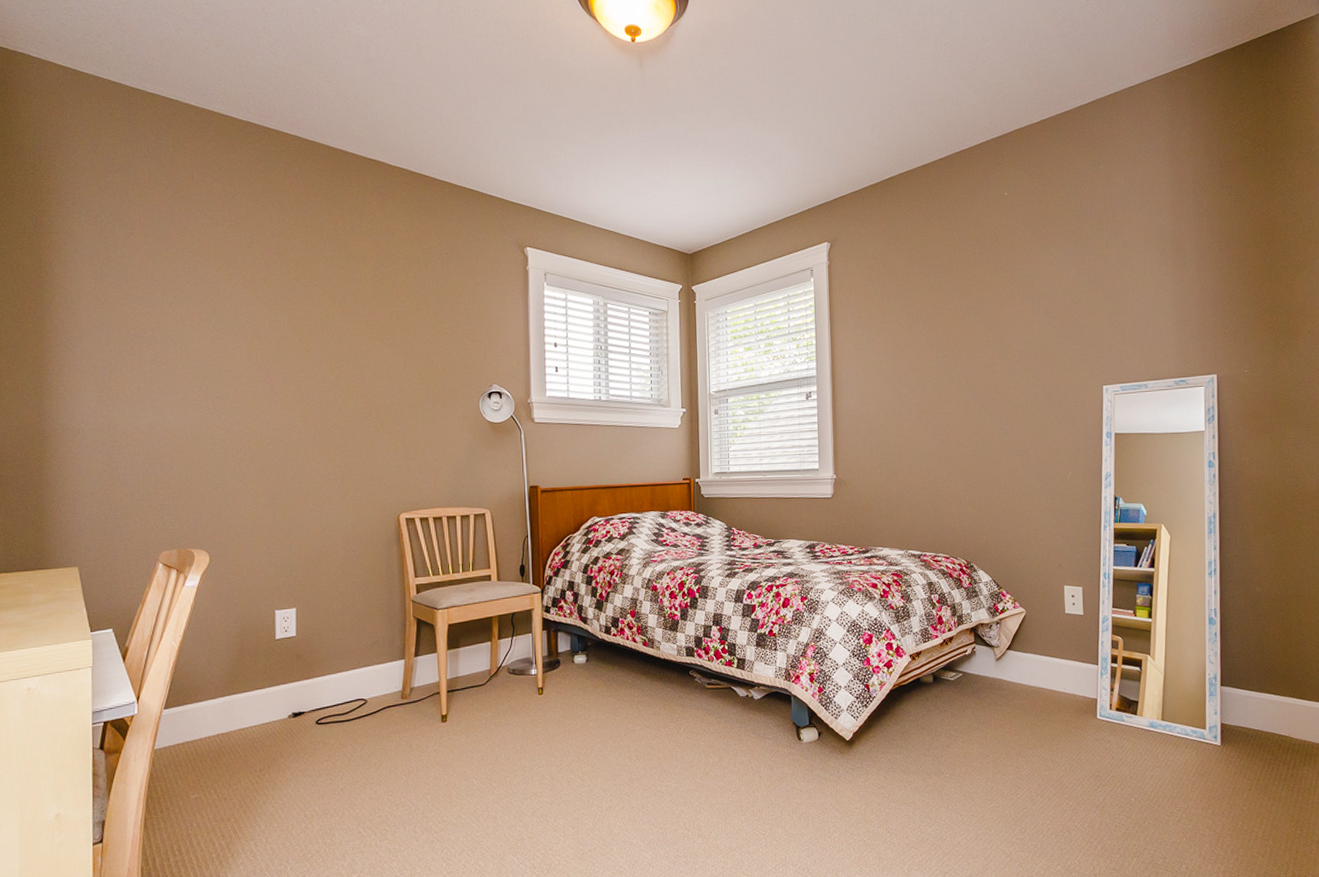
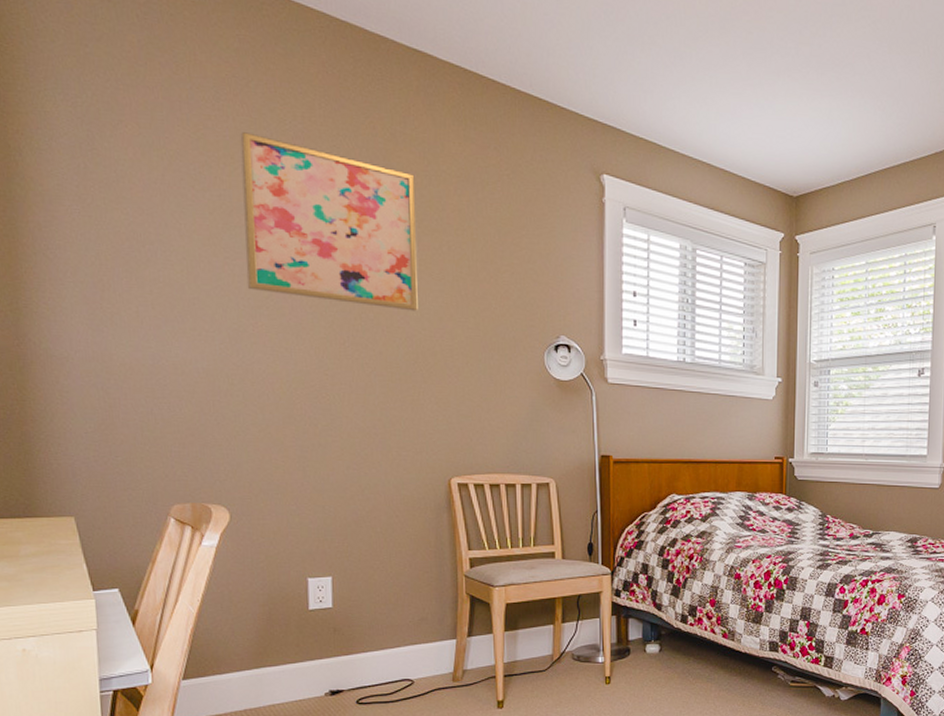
wall art: none [227,235,372,372] -> present [240,132,418,311]

